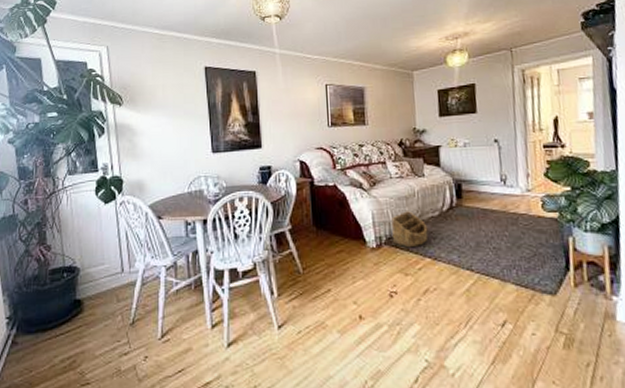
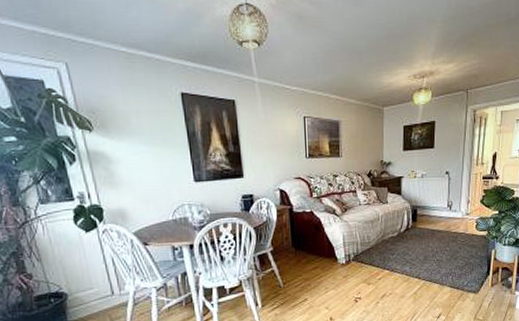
basket: present [392,211,429,248] -> none [359,233,388,263]

